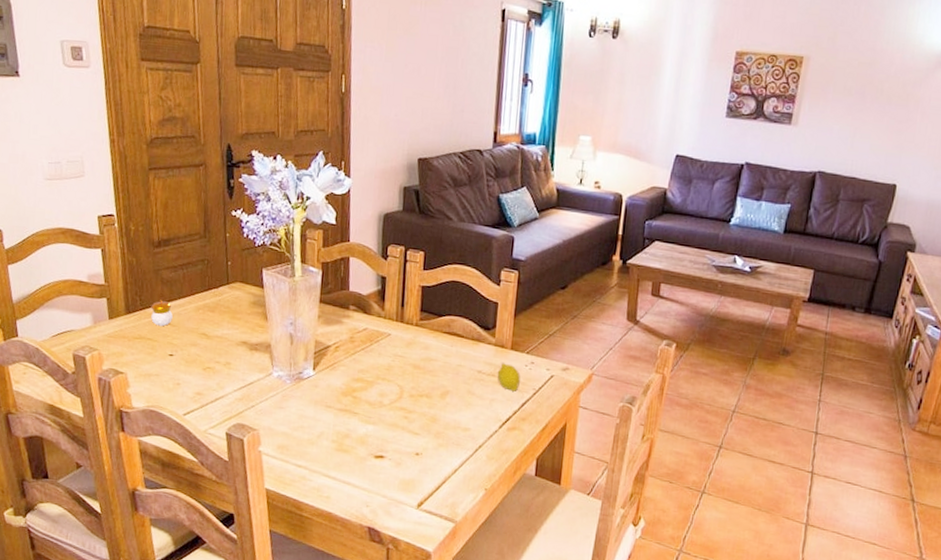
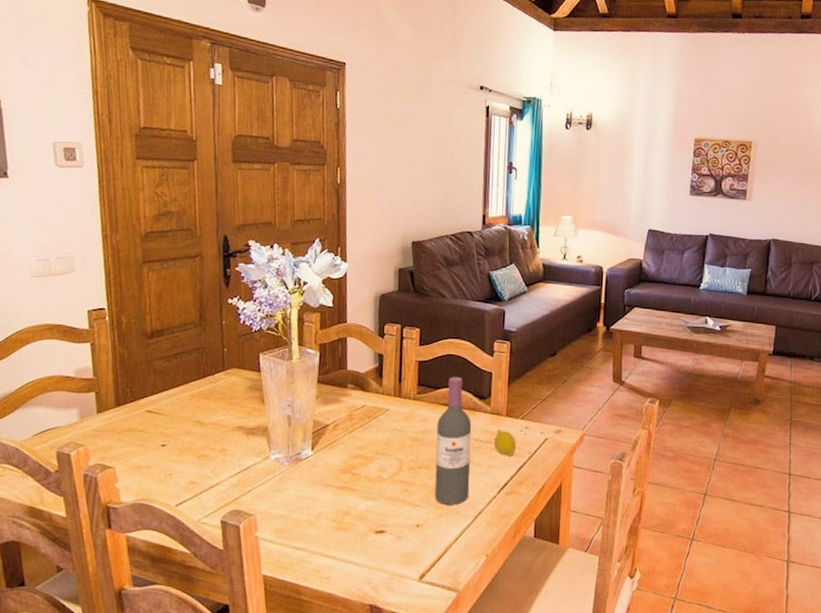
candle: present [151,298,173,327] -> none [142,389,166,417]
wine bottle: none [435,304,475,436] -> present [435,377,472,505]

